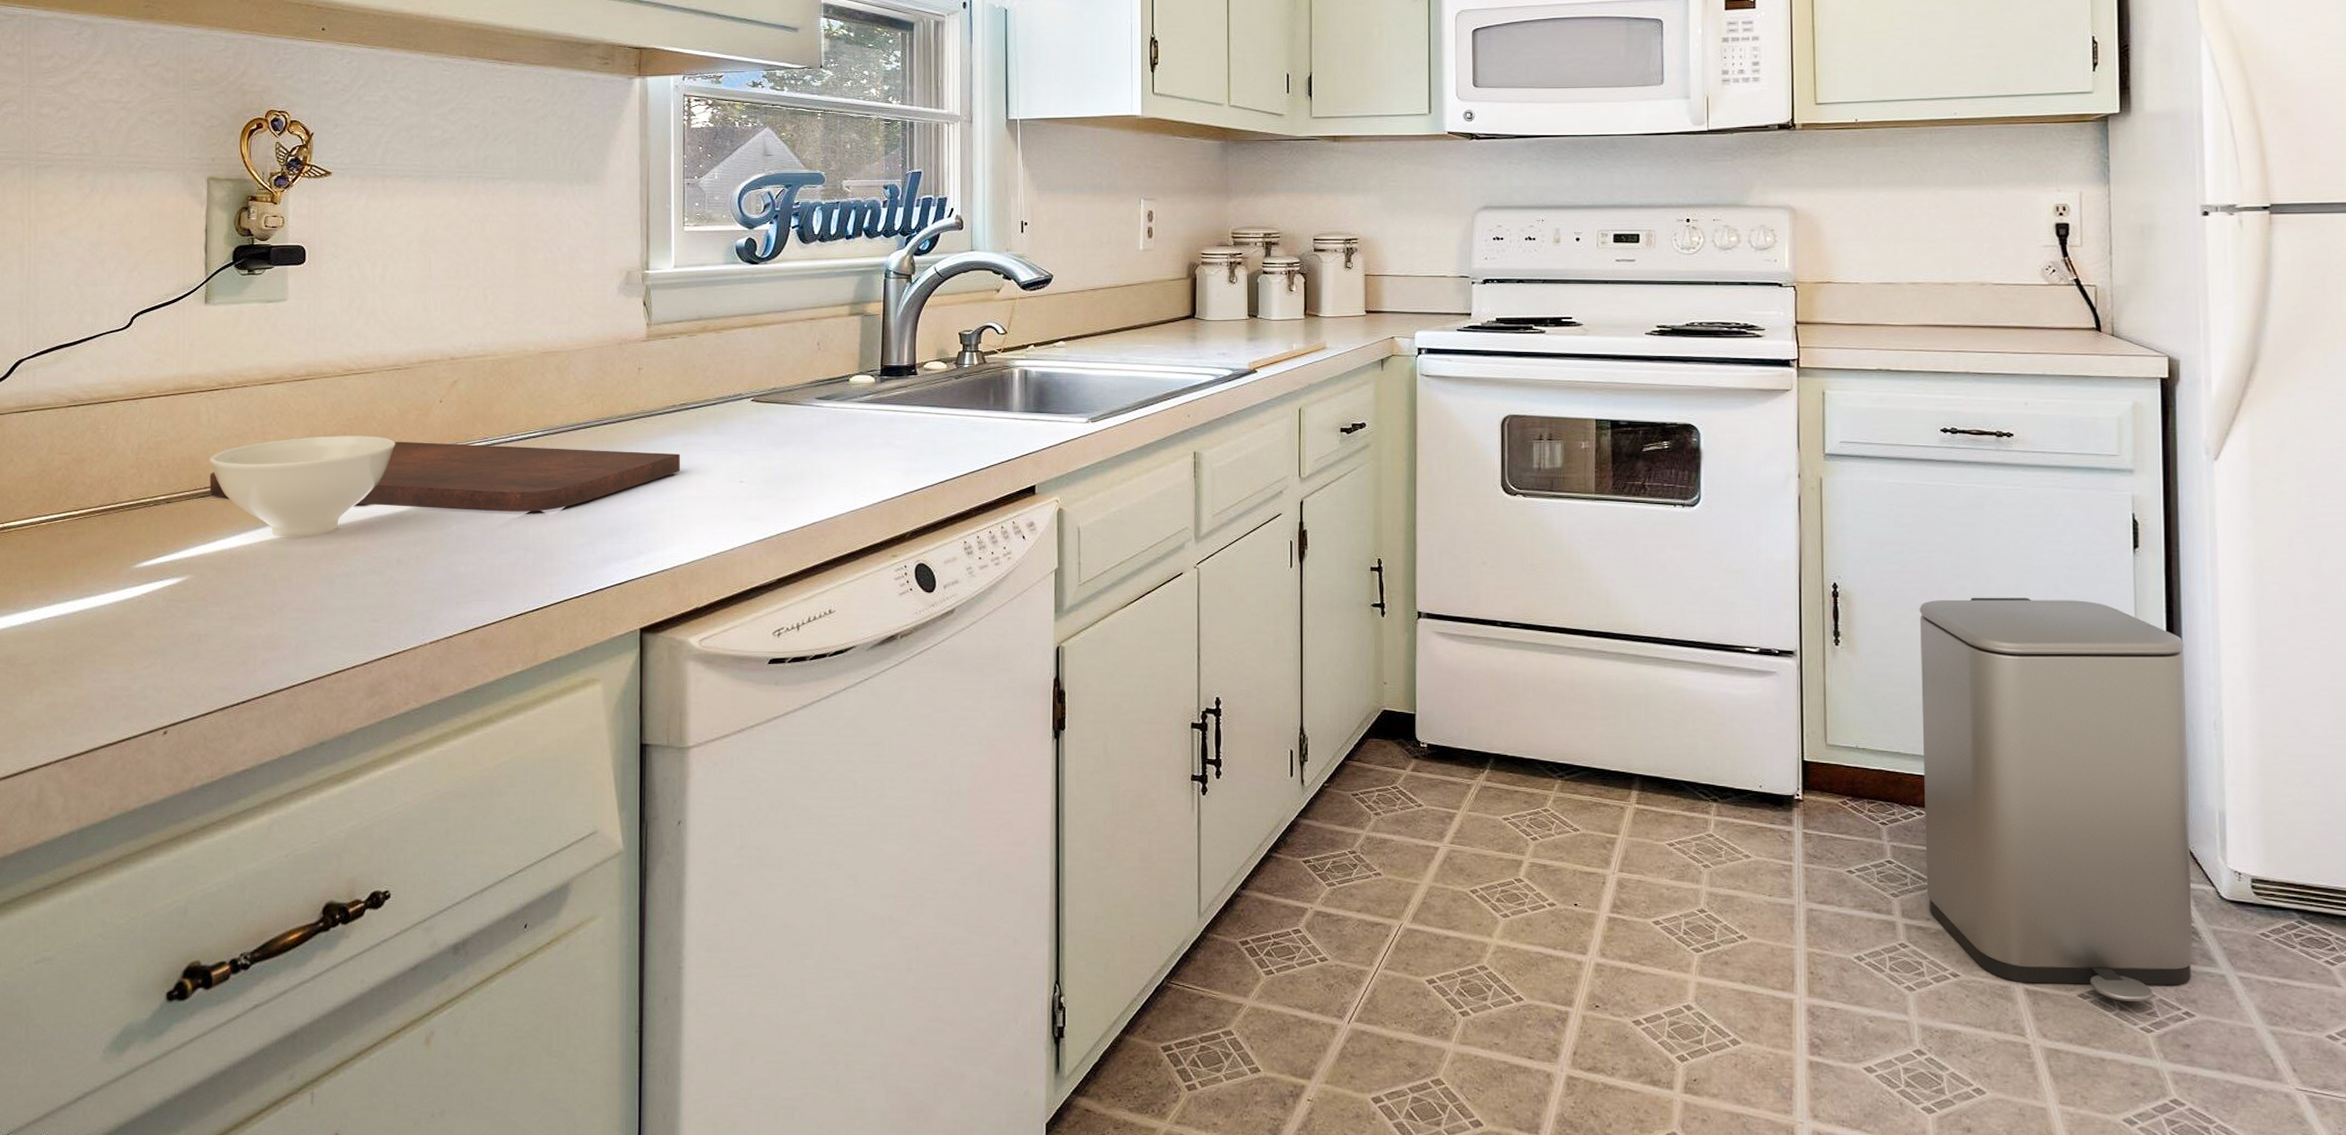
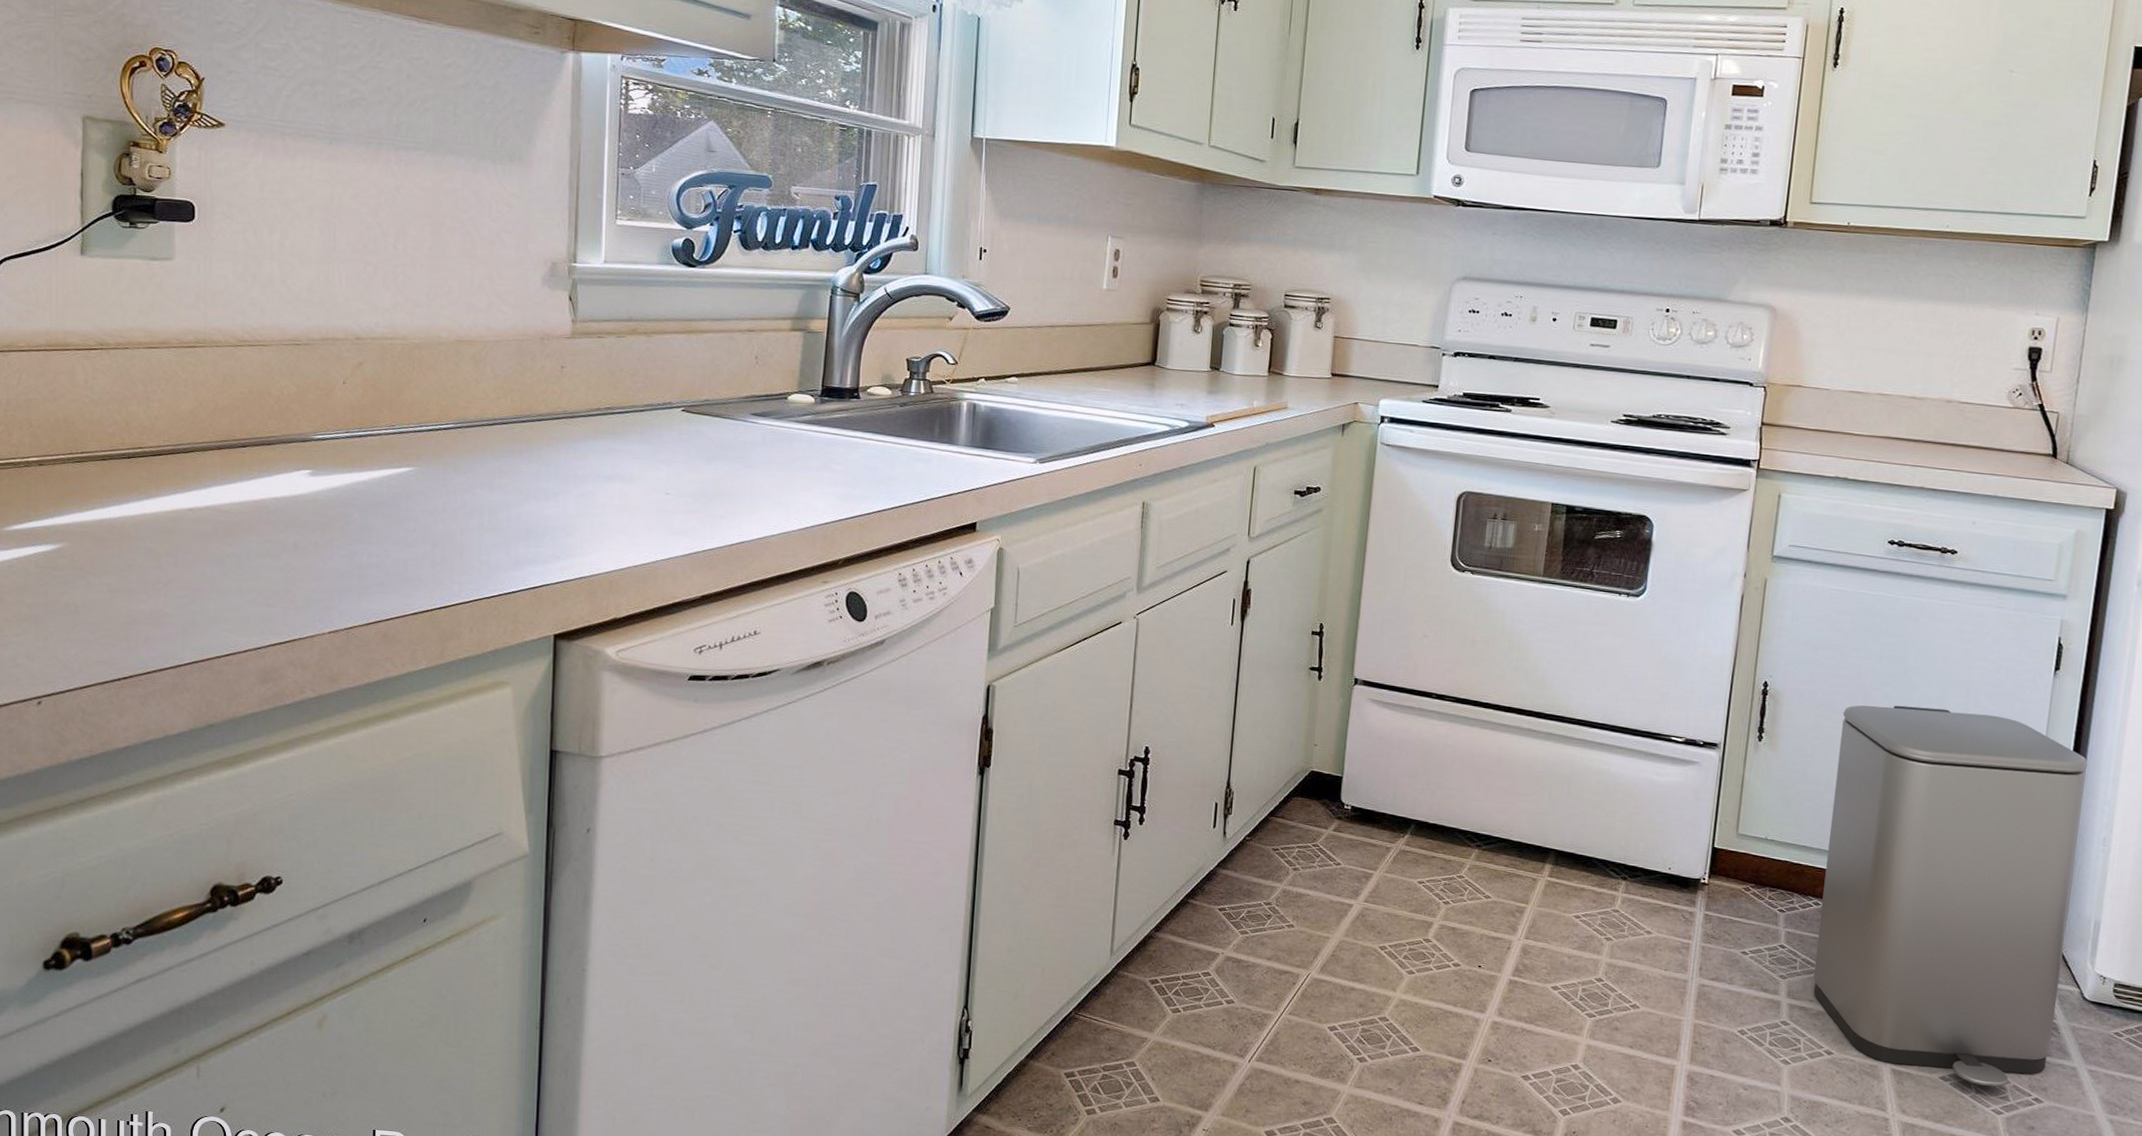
bowl: present [209,436,396,537] -> none [86,408,294,513]
cutting board: present [210,441,680,512] -> none [87,420,603,507]

